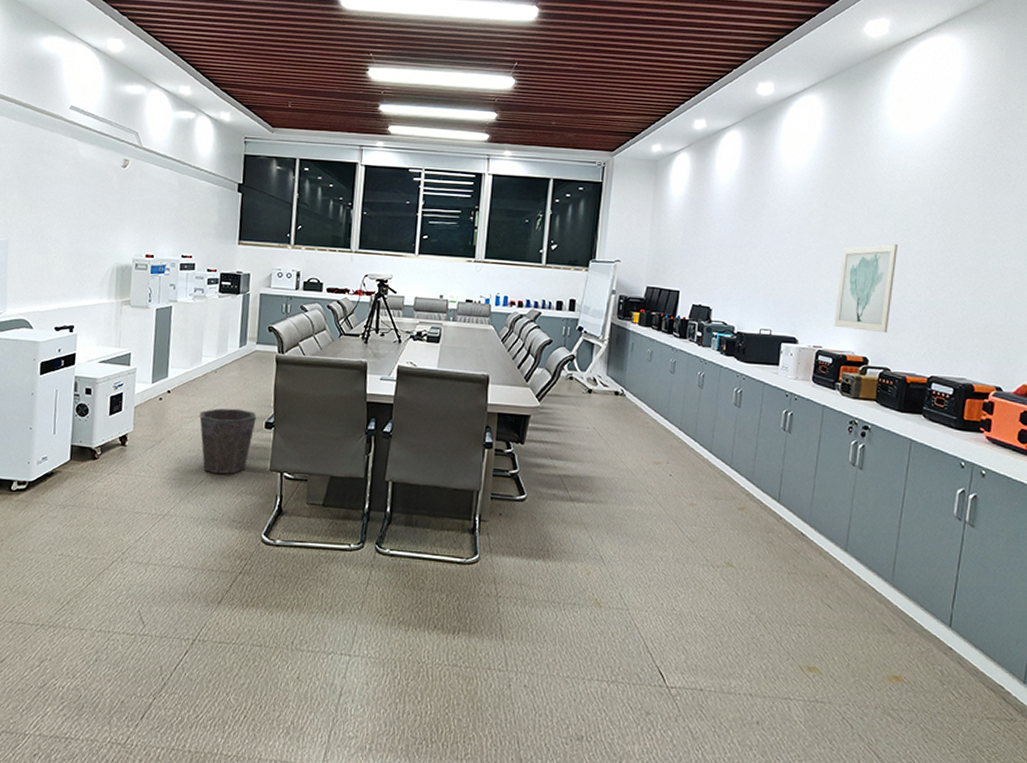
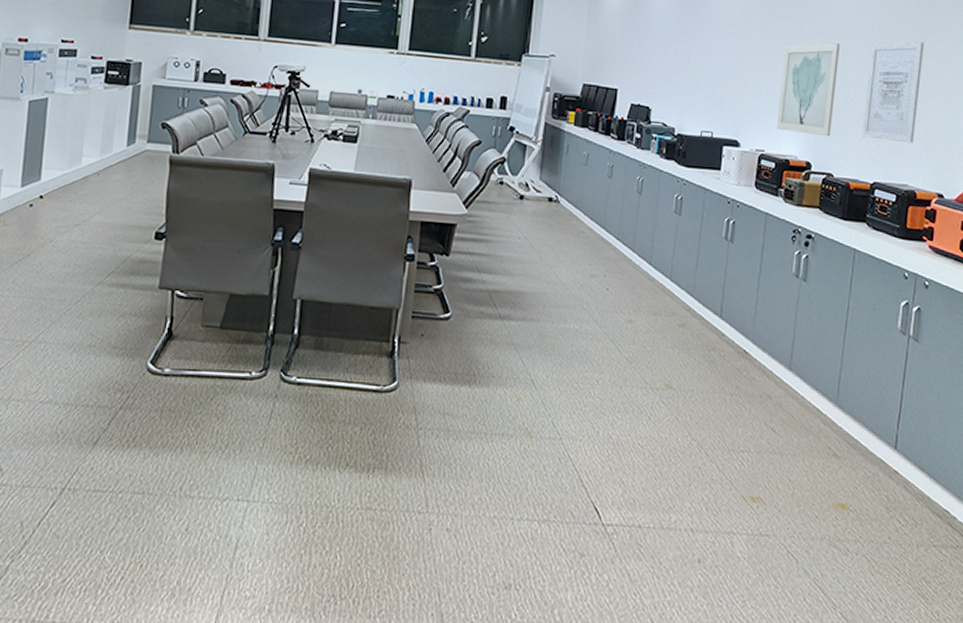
waste bin: present [199,408,257,475] -> none [77,216,145,293]
wall art: none [919,240,984,339] -> present [862,41,924,144]

